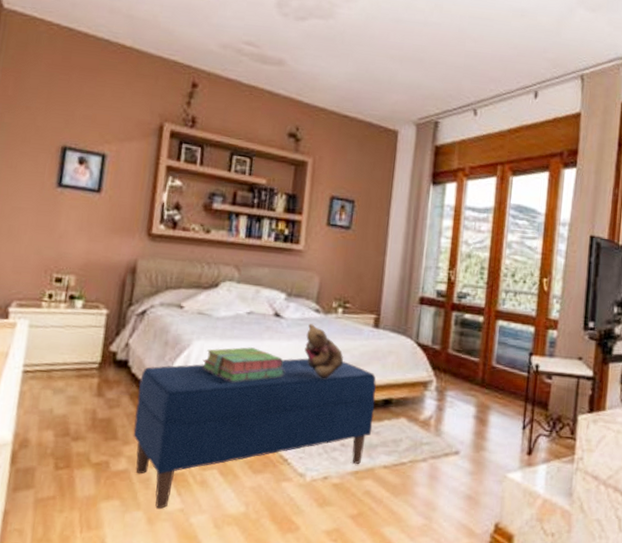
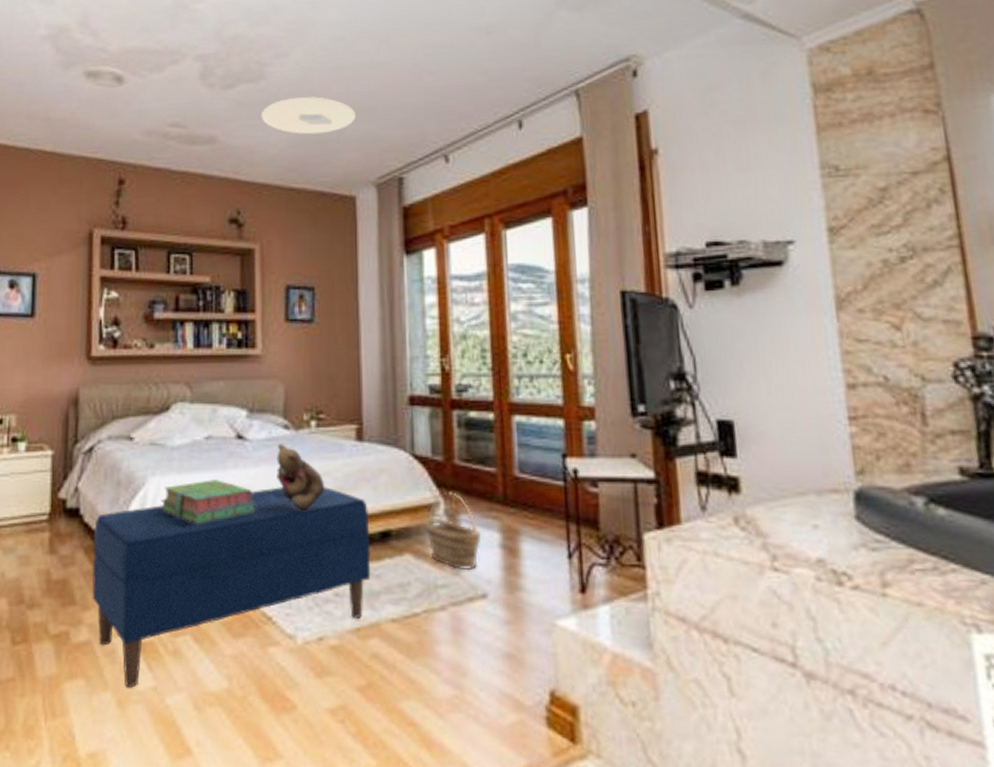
ceiling light: none [326,38,408,75] -> present [261,97,357,135]
basket: none [418,373,461,433] -> present [425,492,481,570]

